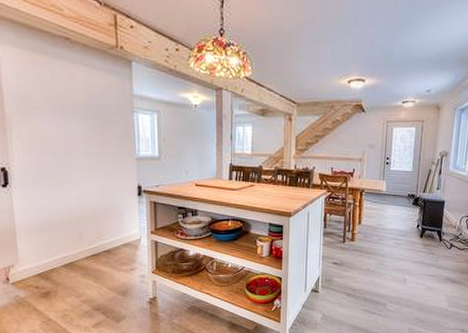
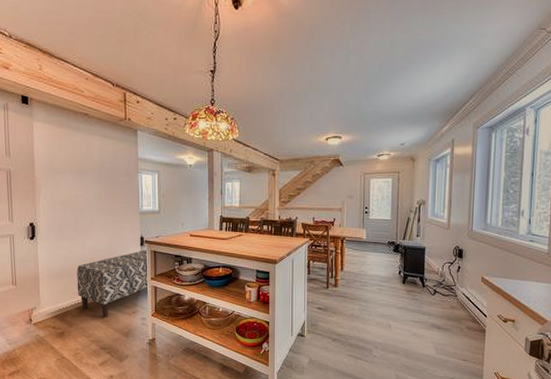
bench: none [61,199,149,276] -> present [76,249,150,318]

